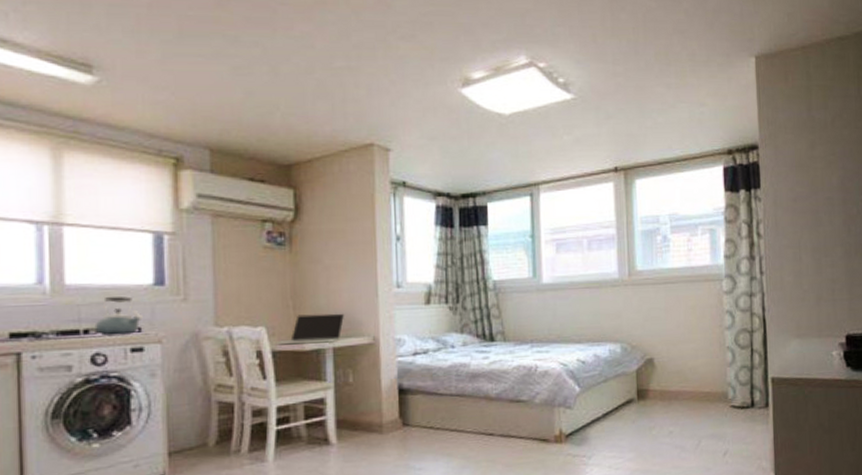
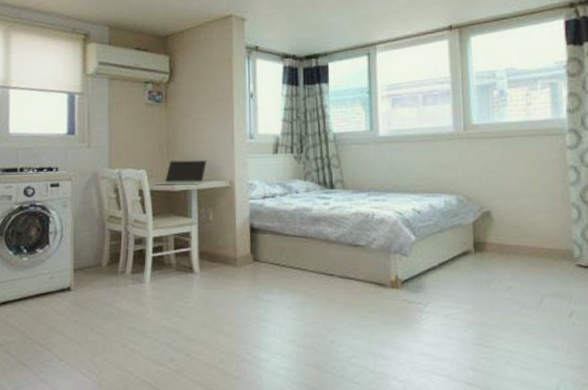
kettle: present [94,296,144,337] -> none [27,143,60,174]

